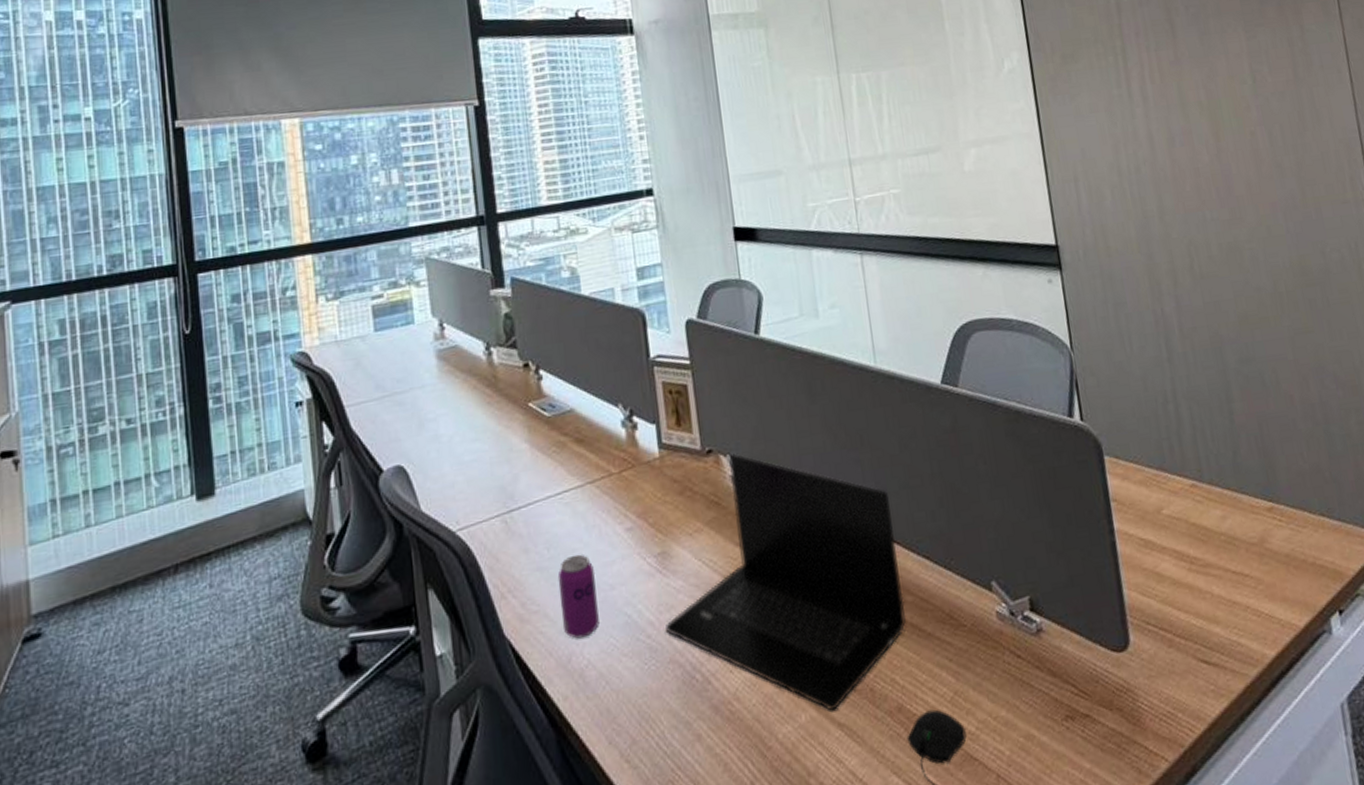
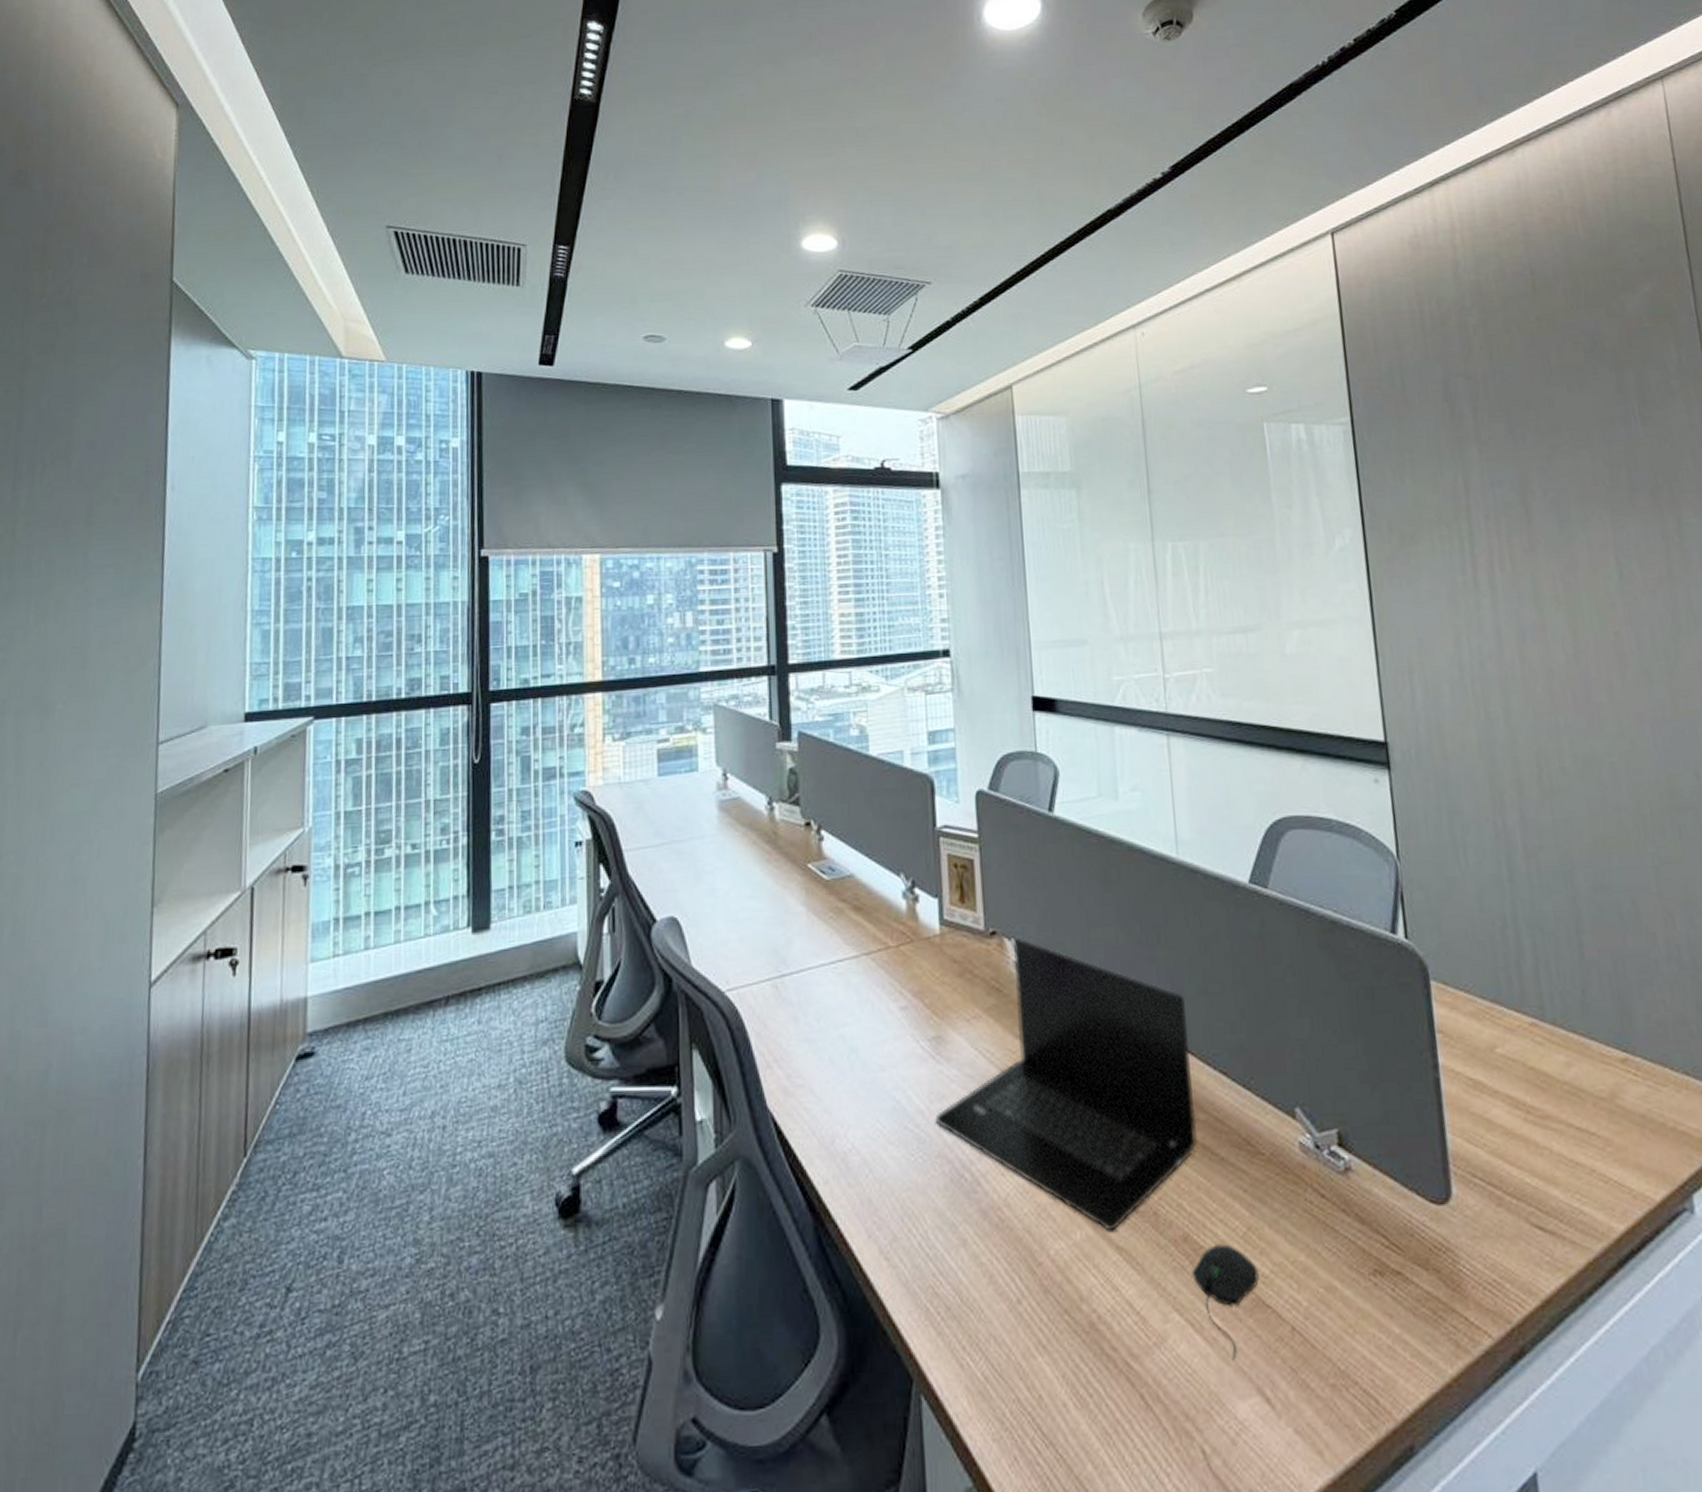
beverage can: present [557,554,599,639] -> none [826,1029,866,1120]

